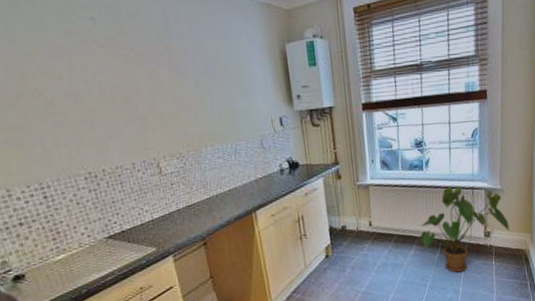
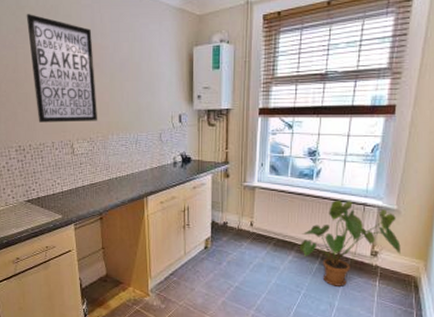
wall art: none [78,13,186,142] -> present [26,14,97,123]

